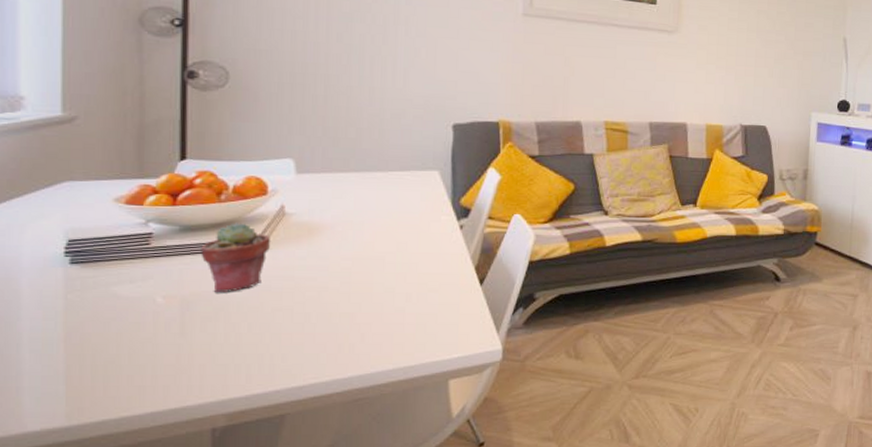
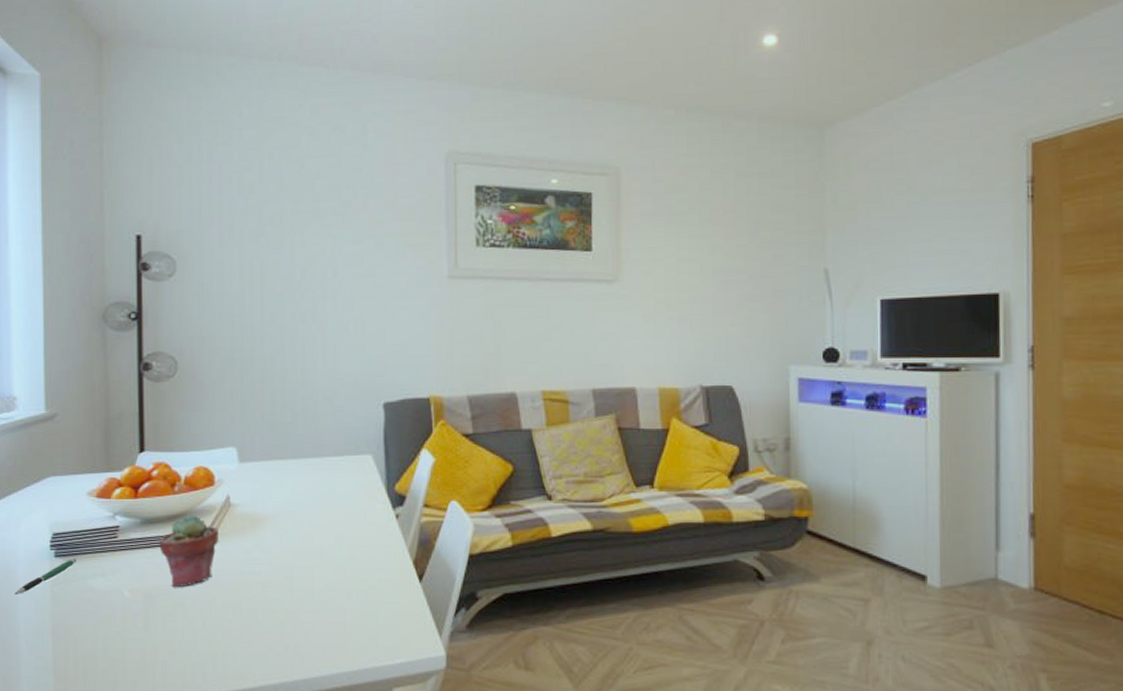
pen: none [16,265,98,304] -> present [14,558,76,596]

